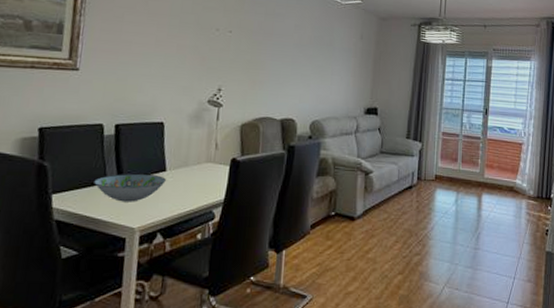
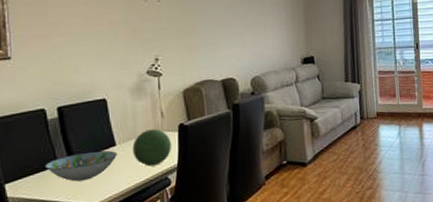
decorative orb: none [181,159,222,198] -> present [132,129,172,167]

